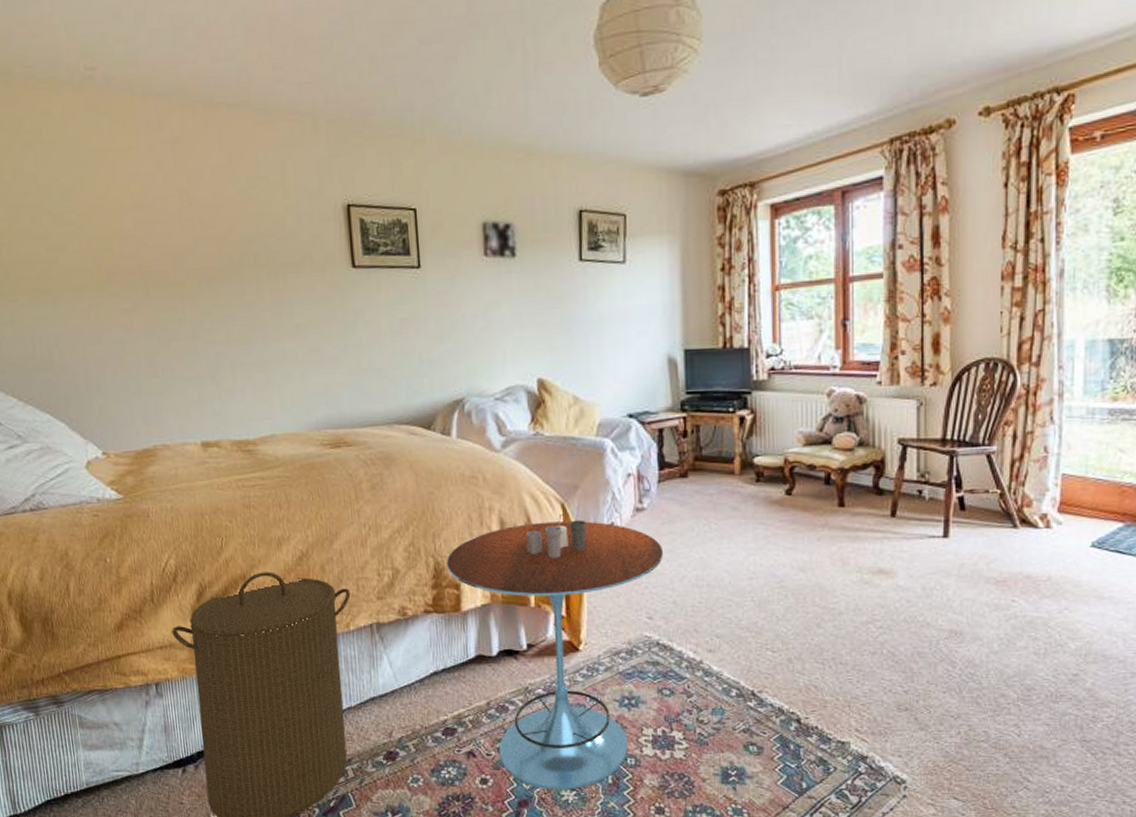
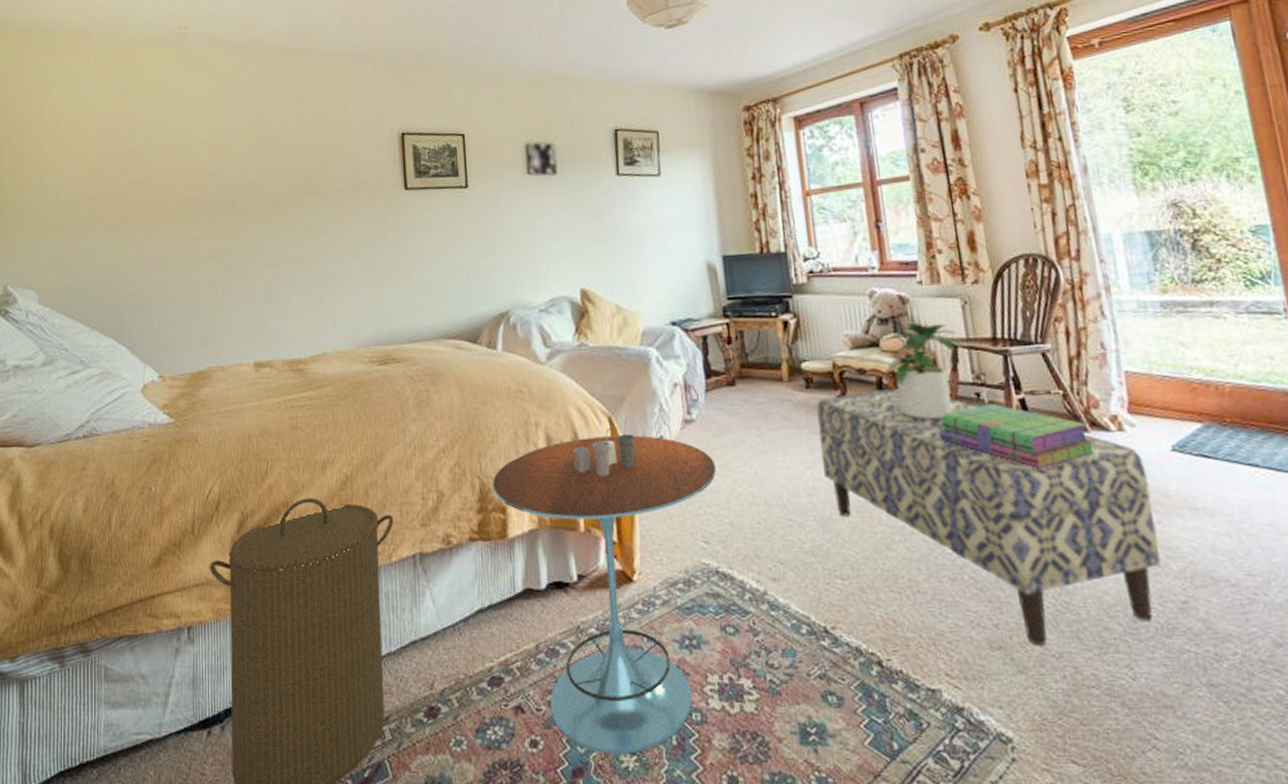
bench: none [765,484,1064,708] -> present [817,389,1161,645]
potted plant: none [831,423,913,514] -> present [882,323,964,420]
stack of books: none [878,500,1022,561] -> present [938,403,1097,470]

